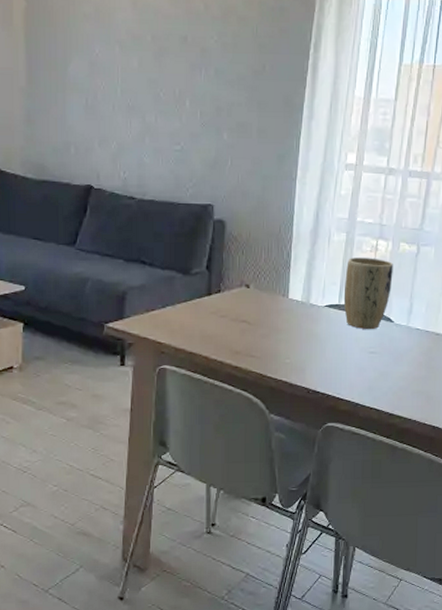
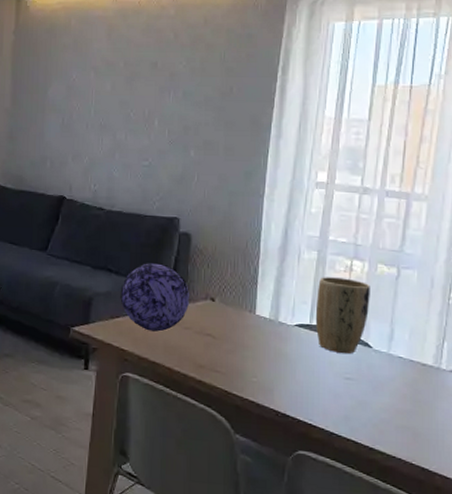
decorative ball: none [155,253,226,322] -> present [120,263,190,332]

